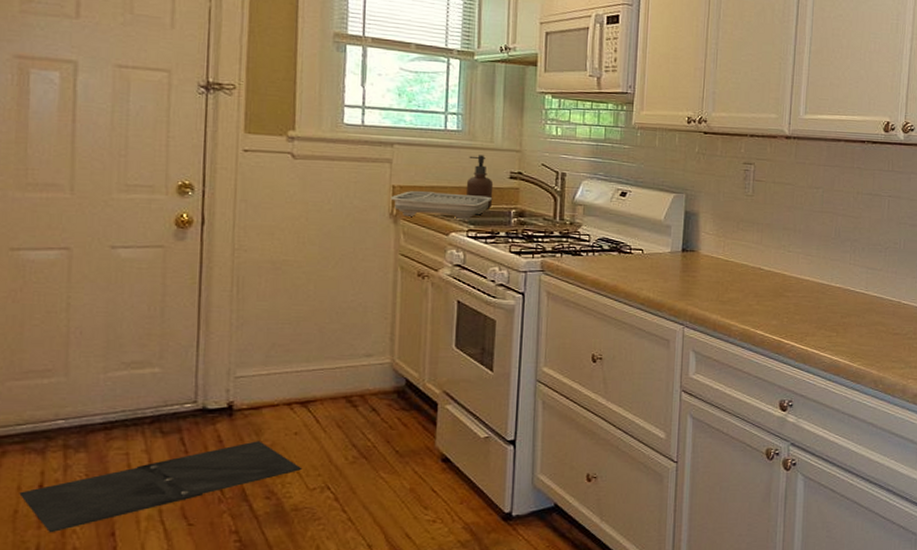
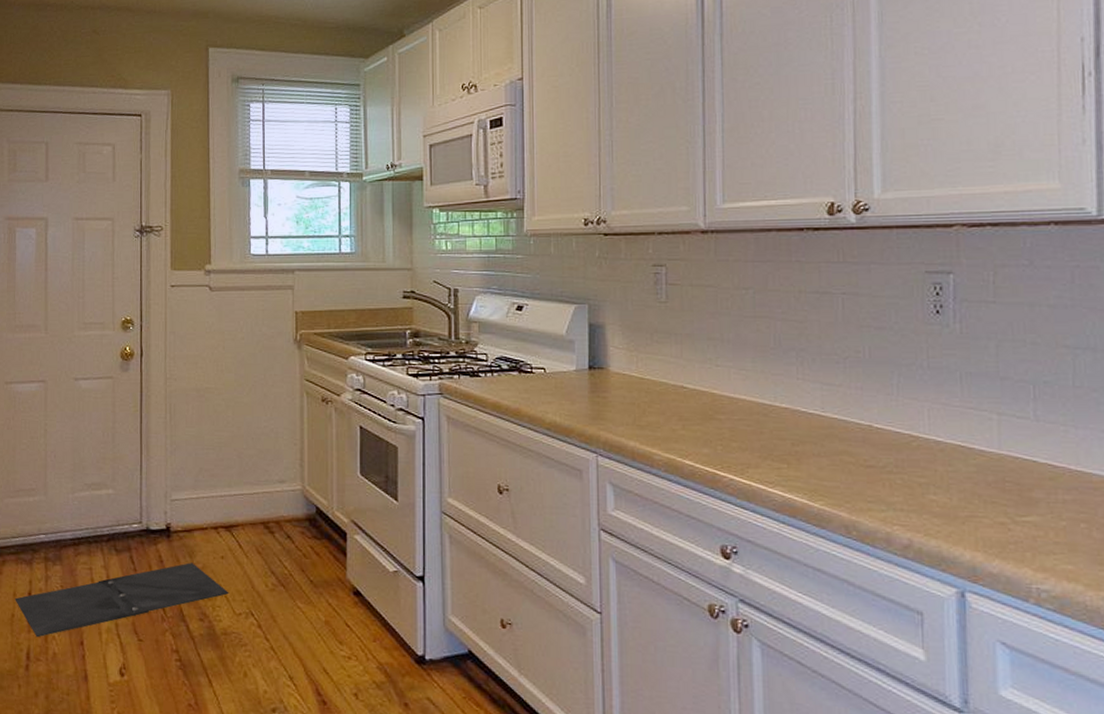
dish rack: present [390,191,493,220] -> none [294,316,388,343]
soap dispenser: present [465,155,494,210] -> none [362,276,388,332]

